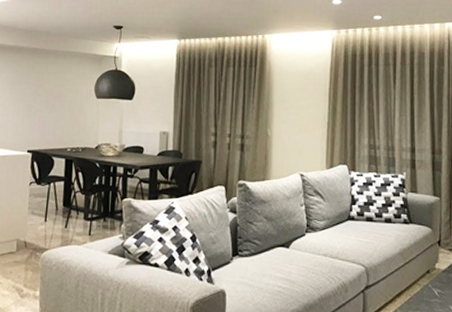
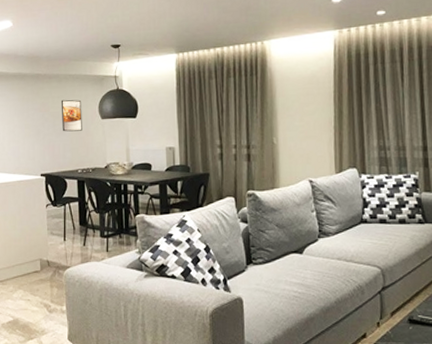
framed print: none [55,76,78,109] -> present [62,99,82,132]

